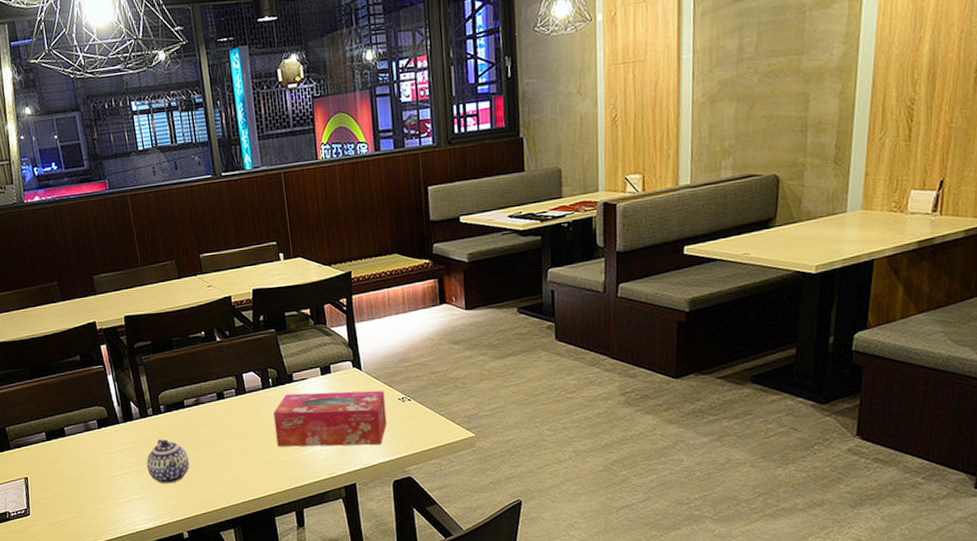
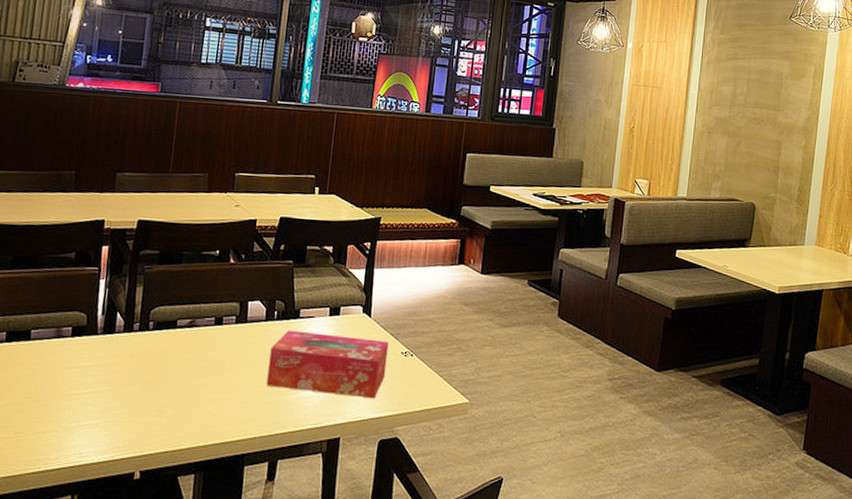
teapot: present [146,439,190,484] -> none [114,359,166,412]

